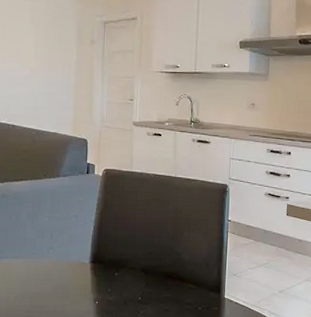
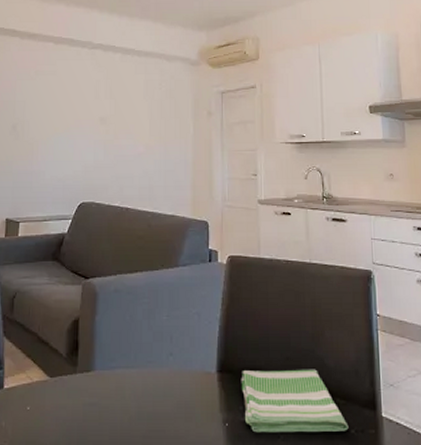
dish towel: none [110,261,197,309] -> present [241,369,349,433]

